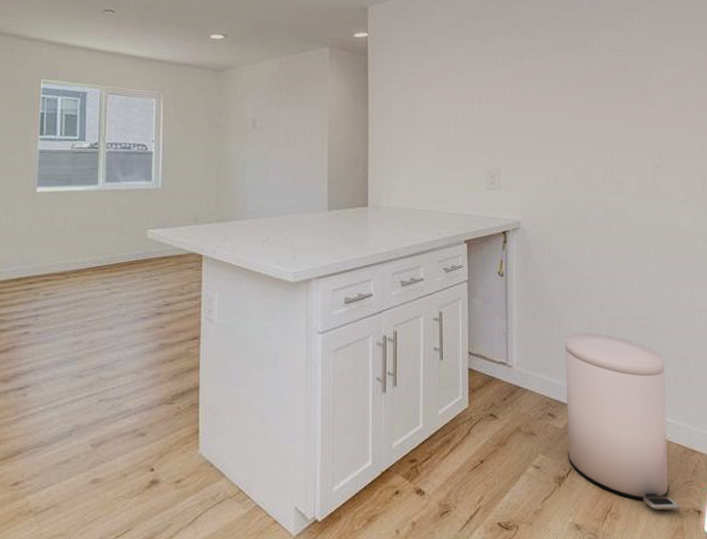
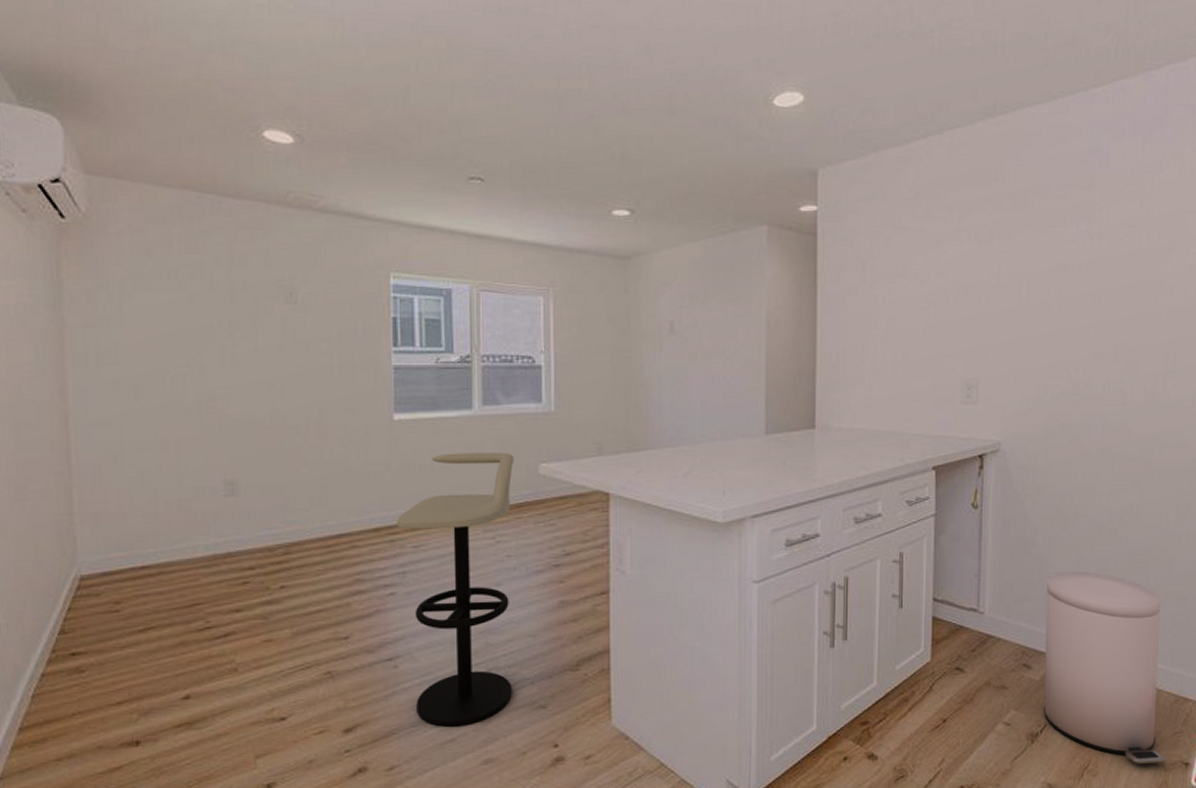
bar stool: none [34,219,128,449] -> present [397,452,514,727]

